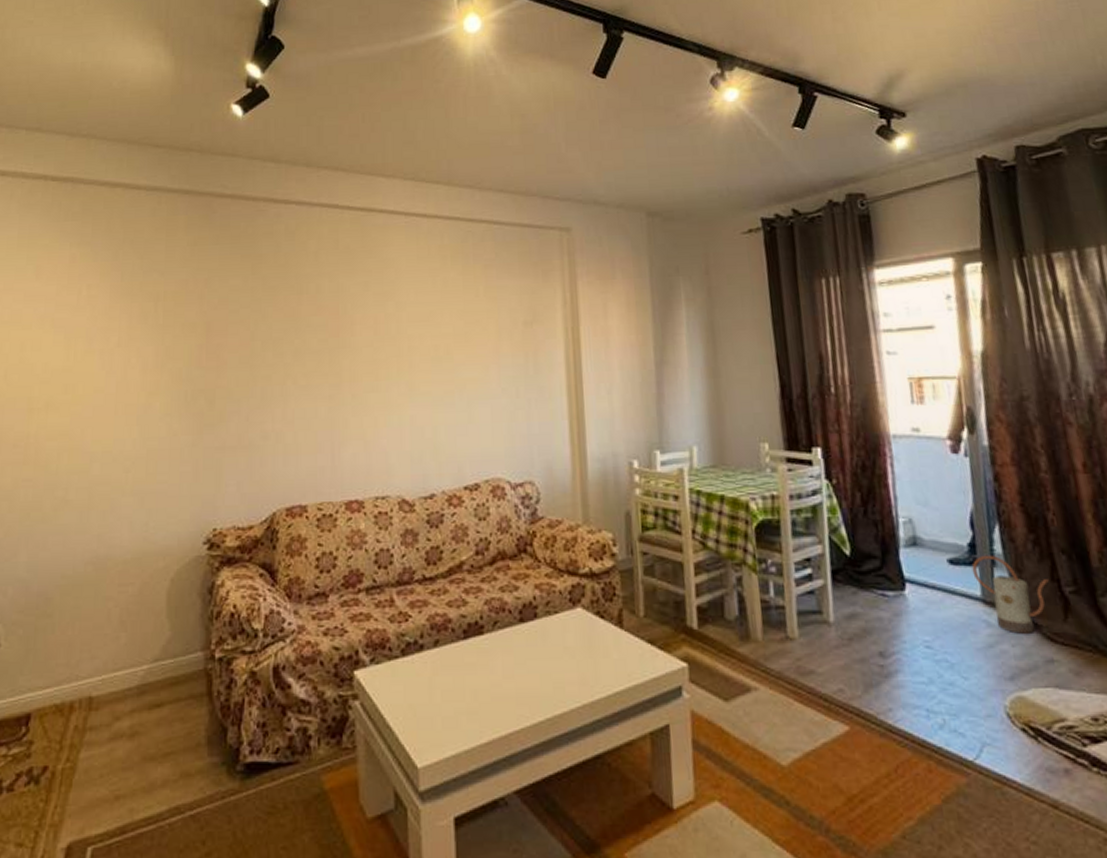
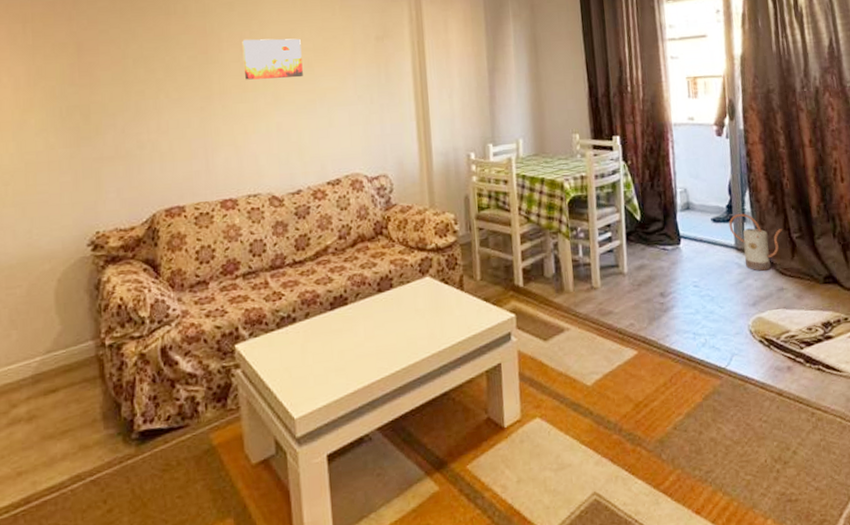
wall art: none [376,322,441,367] -> present [242,38,303,80]

